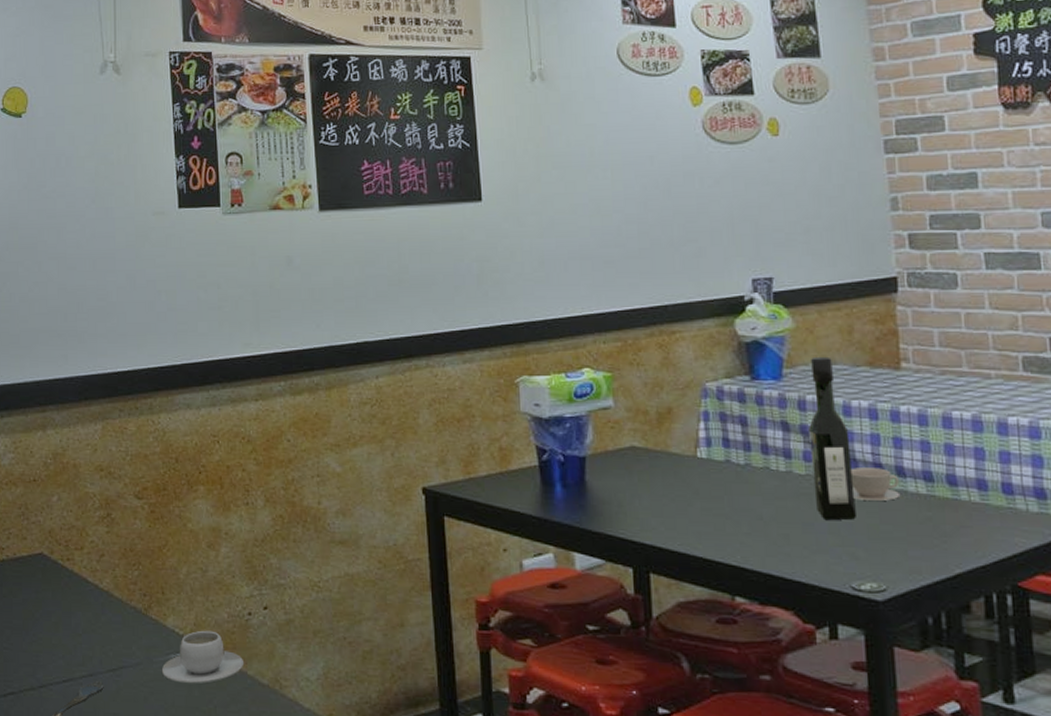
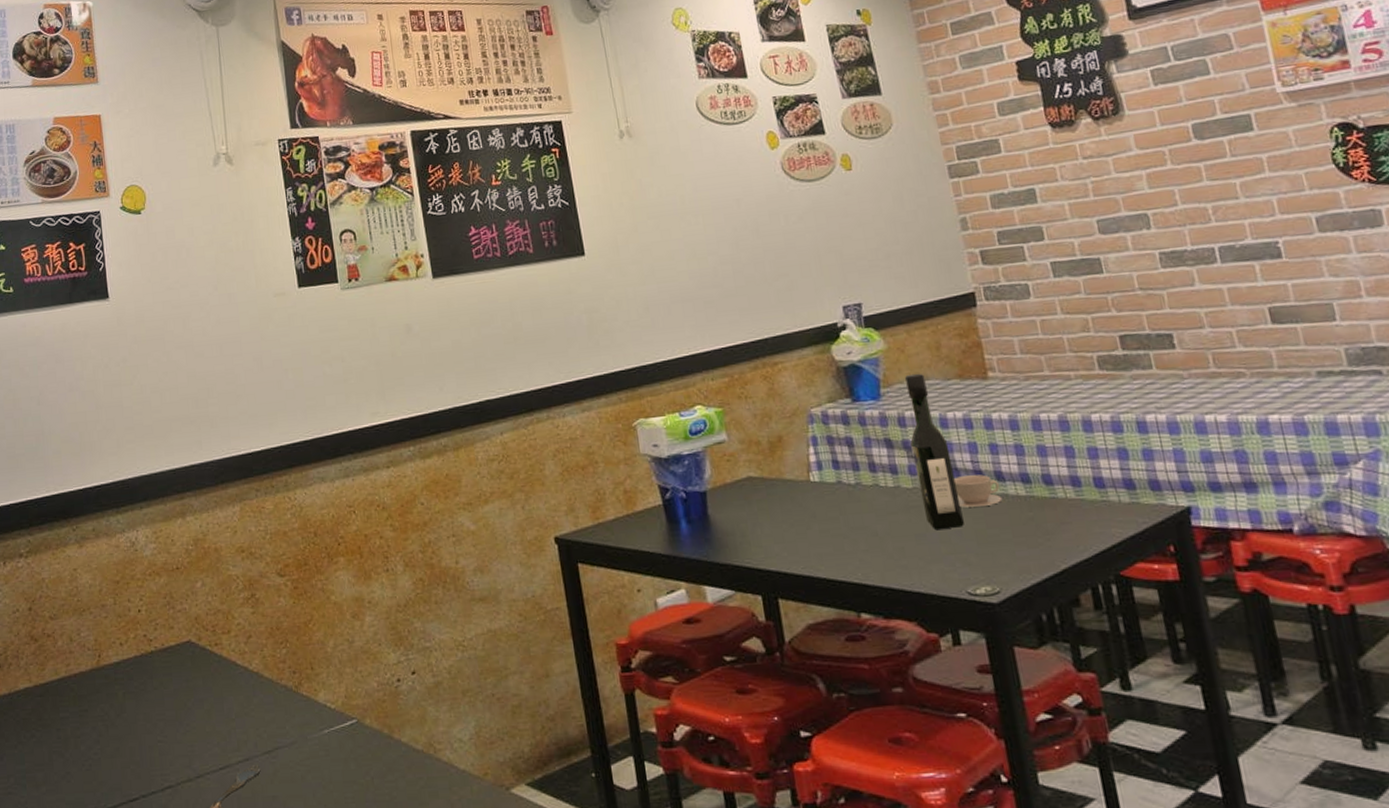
teacup: present [161,630,245,683] -> none [316,701,398,757]

